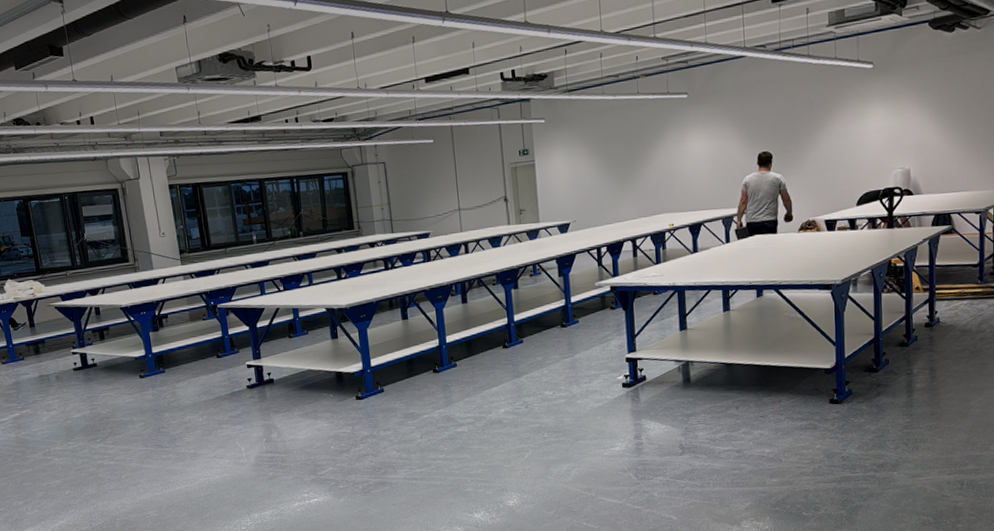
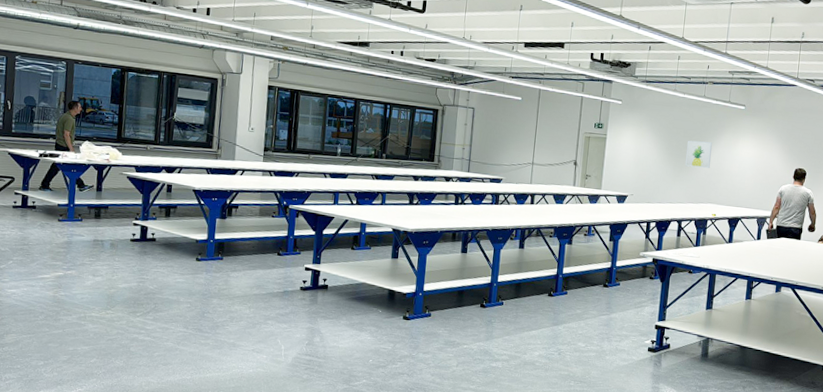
wall art: none [627,143,658,177] -> present [685,140,713,169]

